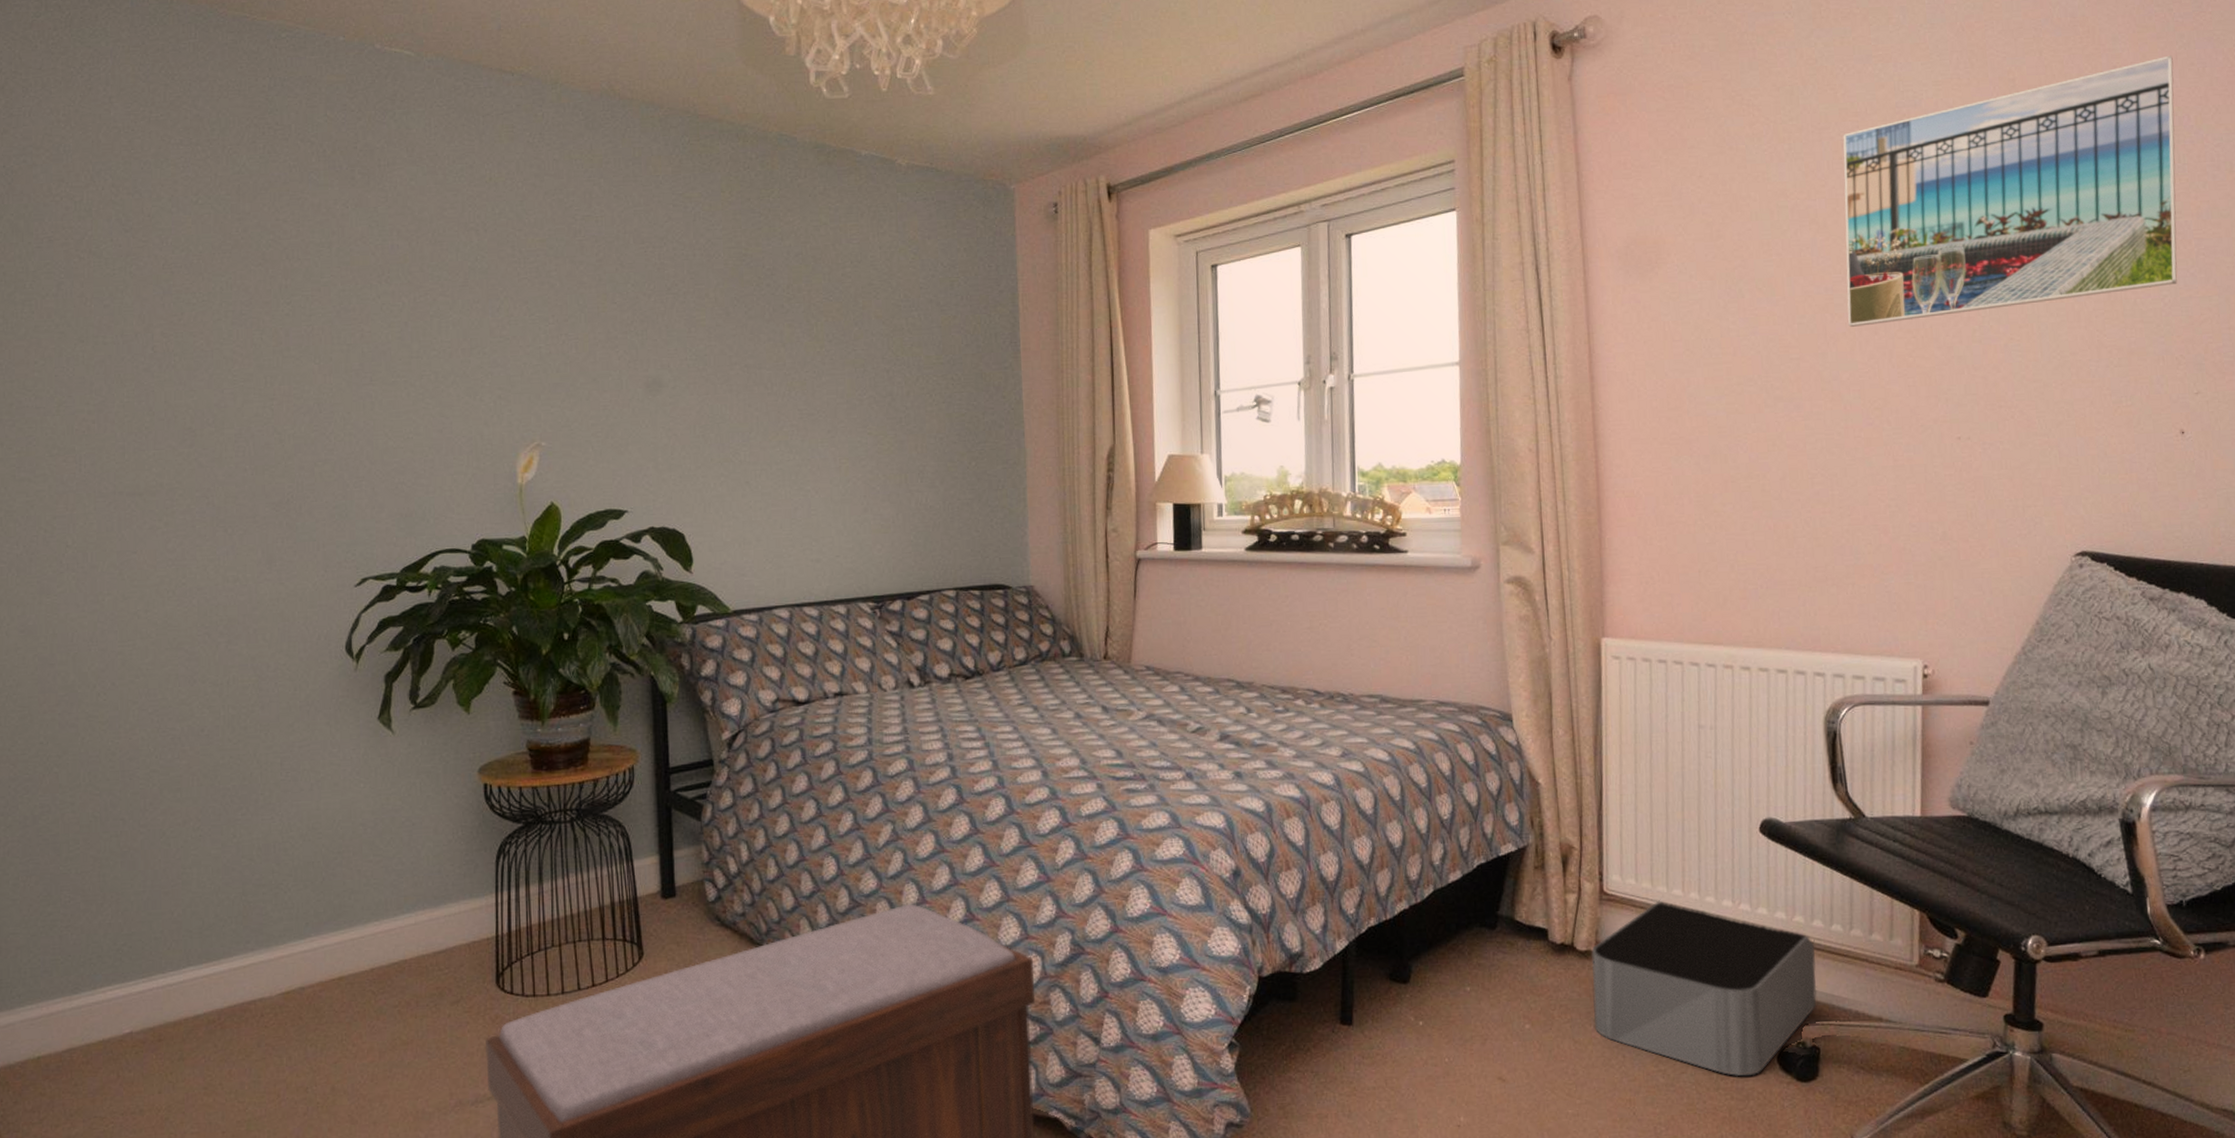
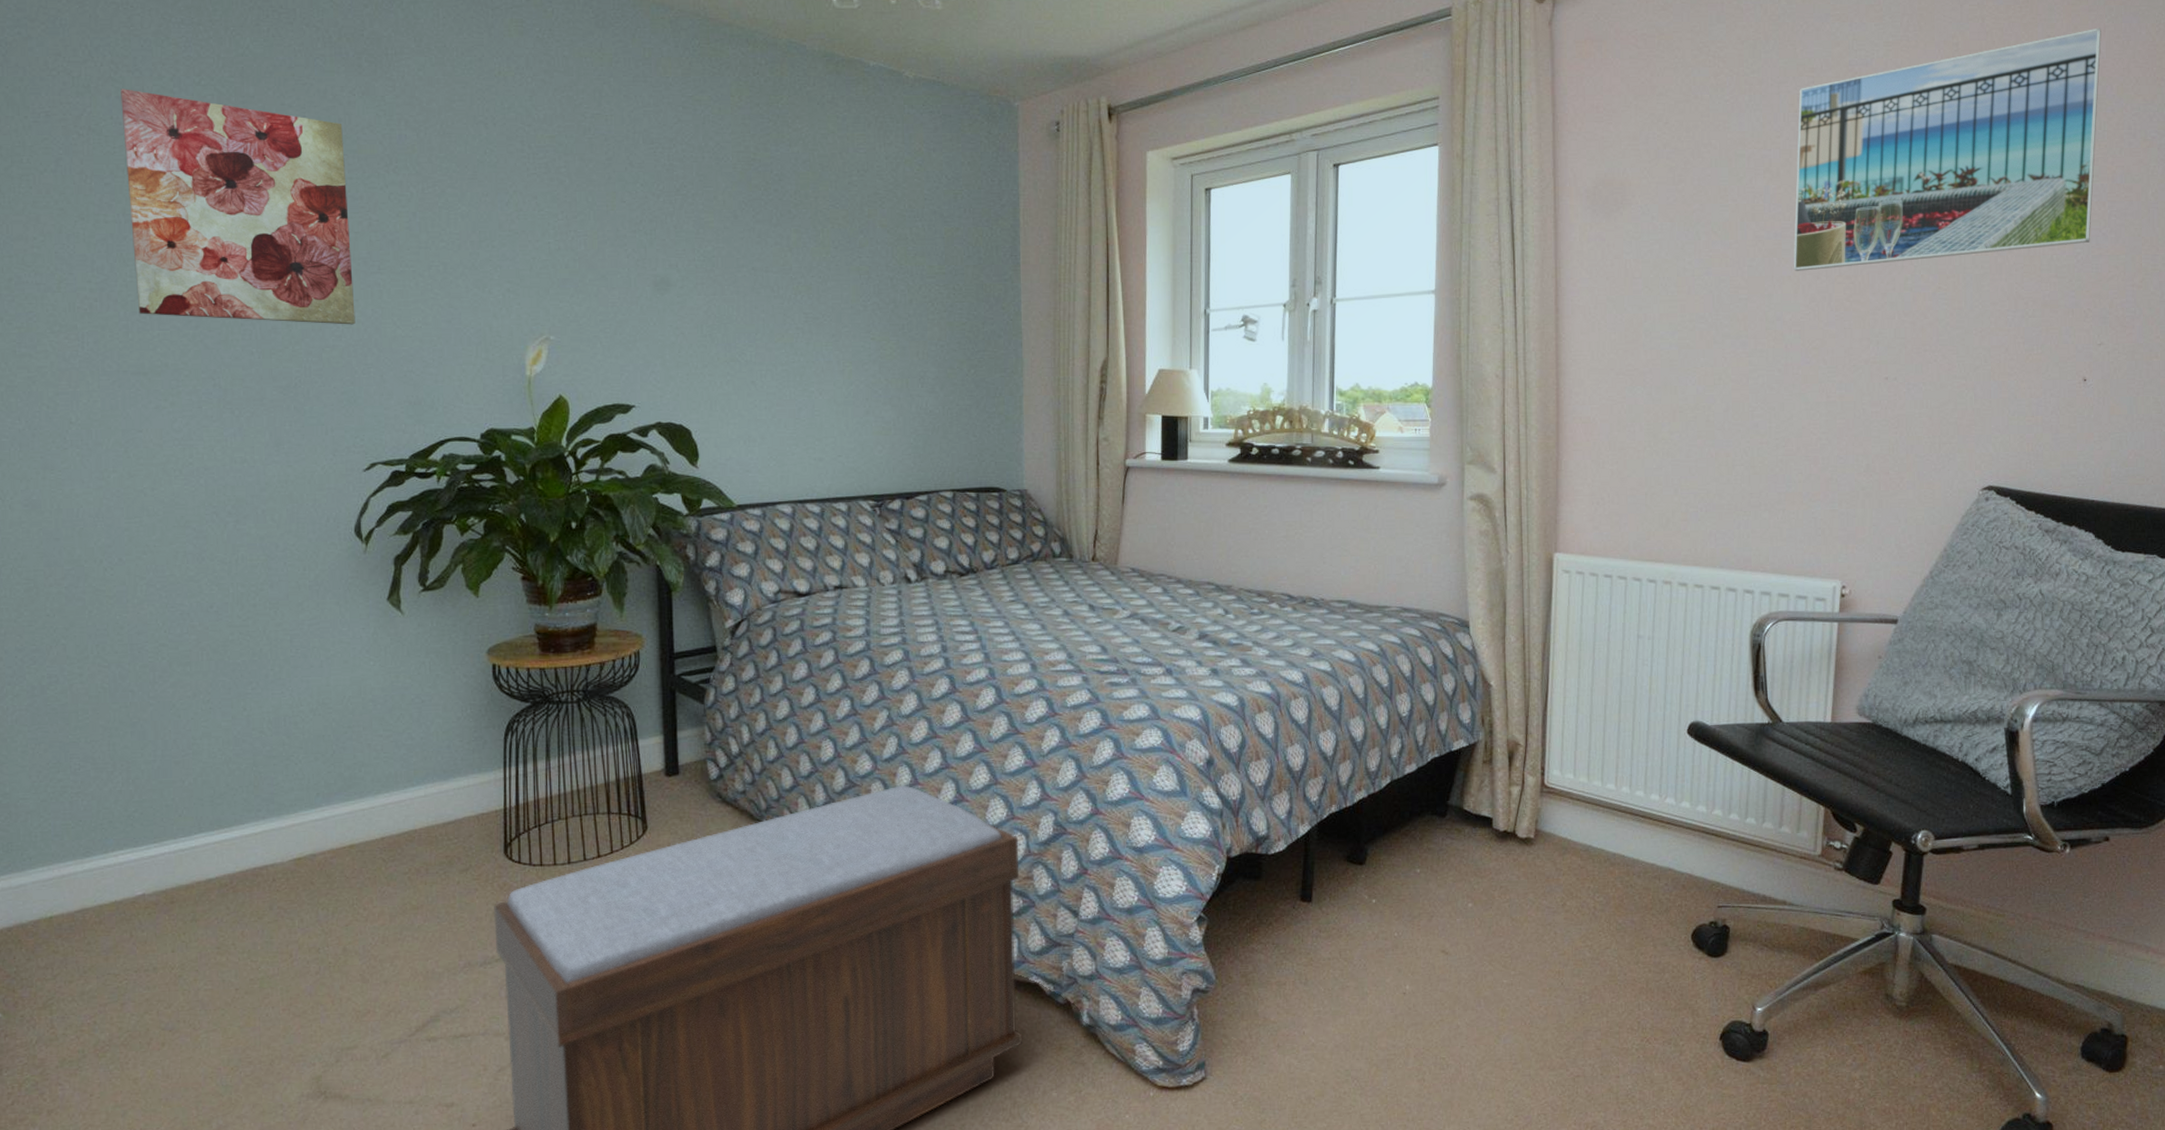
wall art: none [121,211,347,438] -> present [121,89,355,325]
storage bin: present [1591,899,1817,1077] -> none [1530,792,1731,952]

